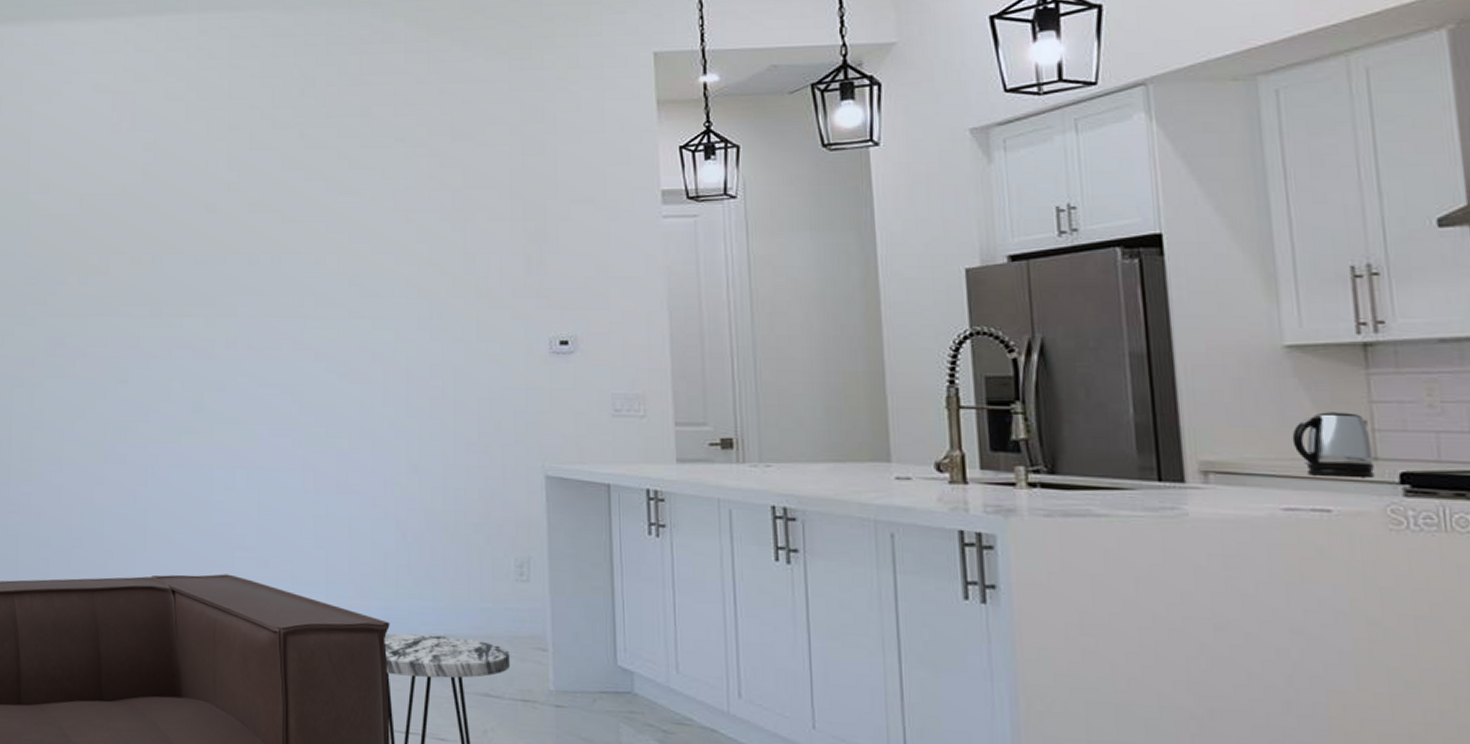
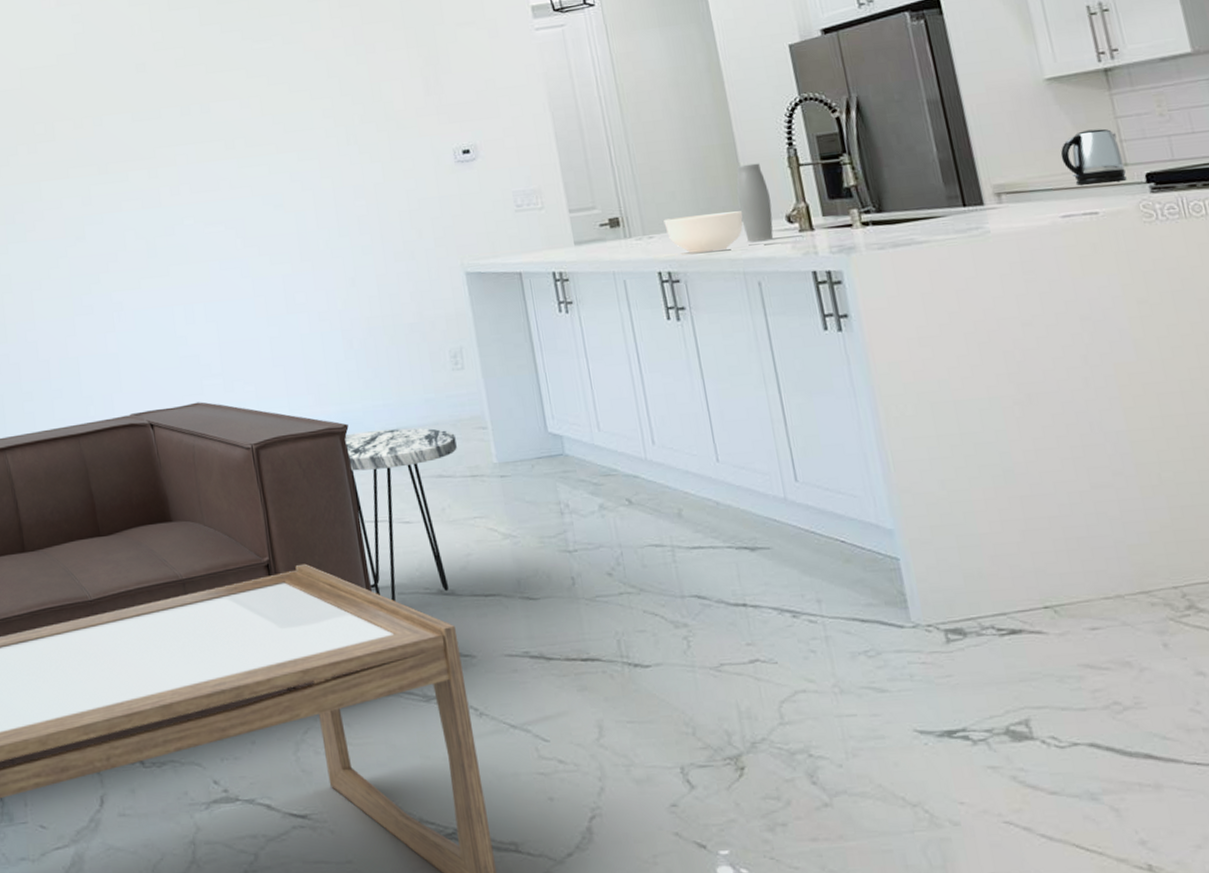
bowl: none [786,447,883,492] -> present [663,211,743,253]
vase: none [877,398,919,488] -> present [736,163,774,242]

